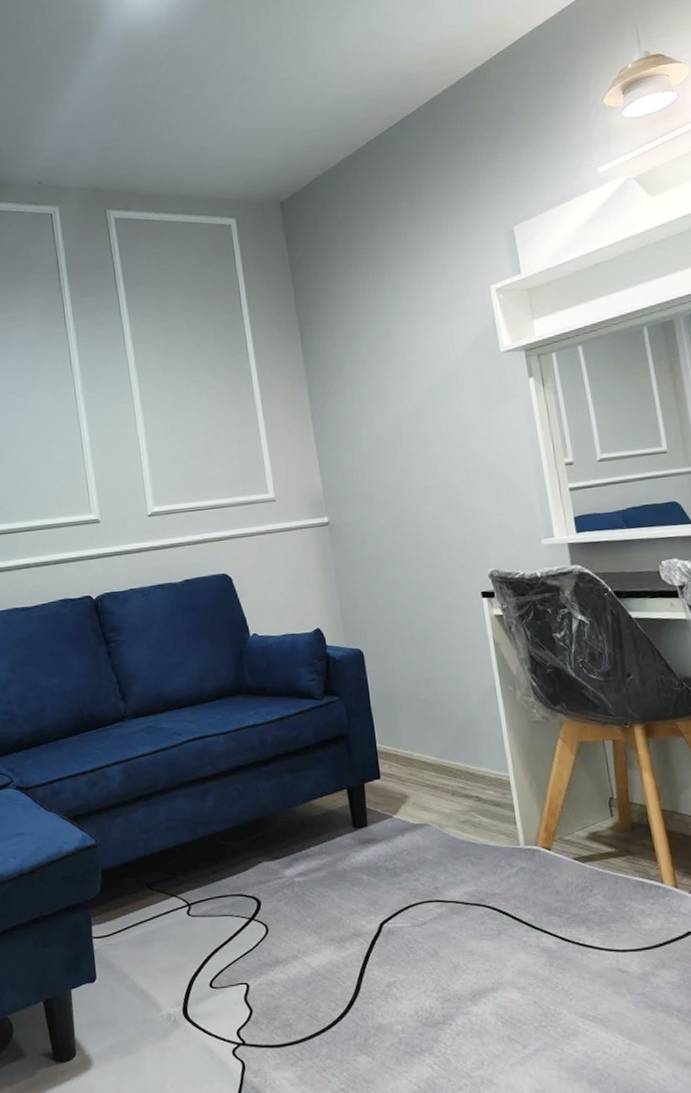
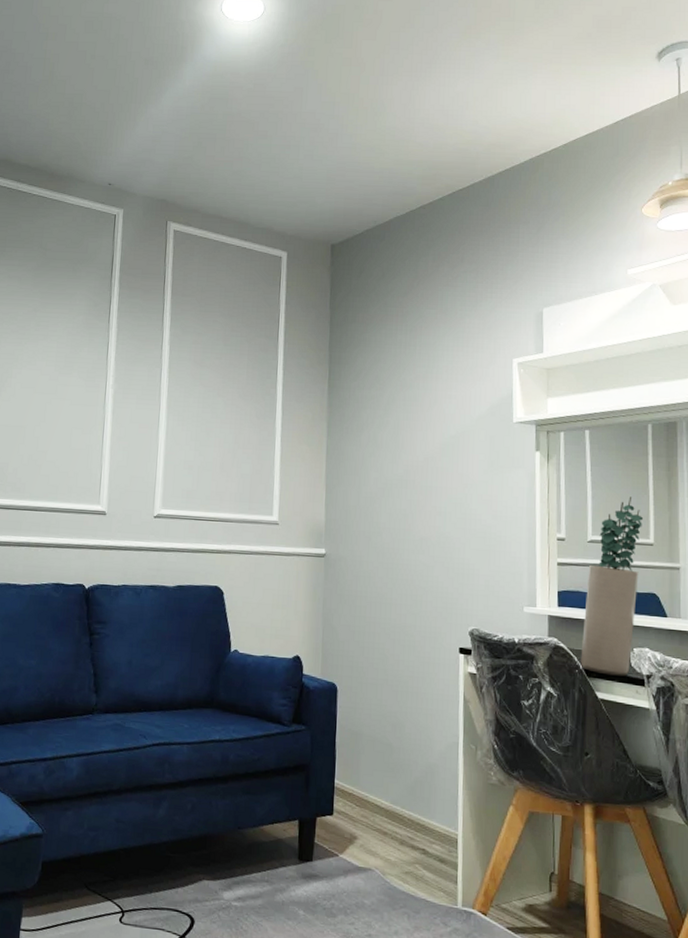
vase: none [602,406,661,593] -> present [580,496,644,677]

